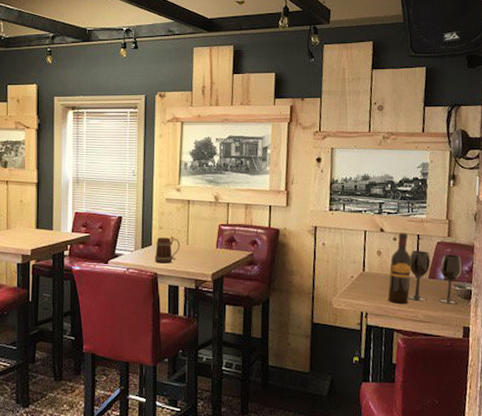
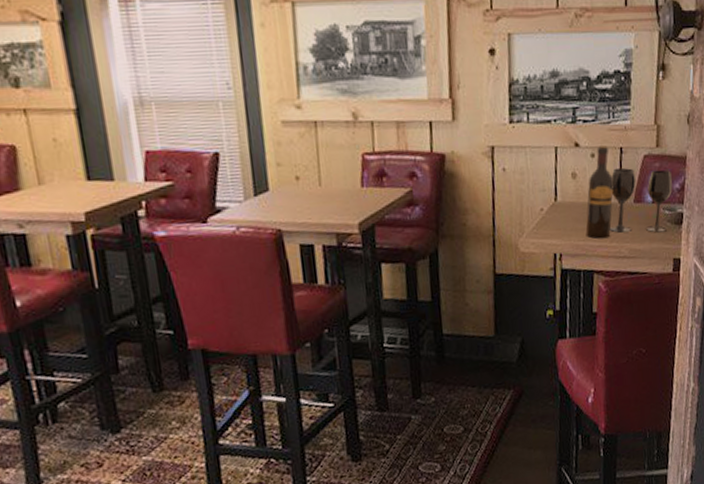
beer mug: present [154,237,180,263] -> none [274,177,310,216]

